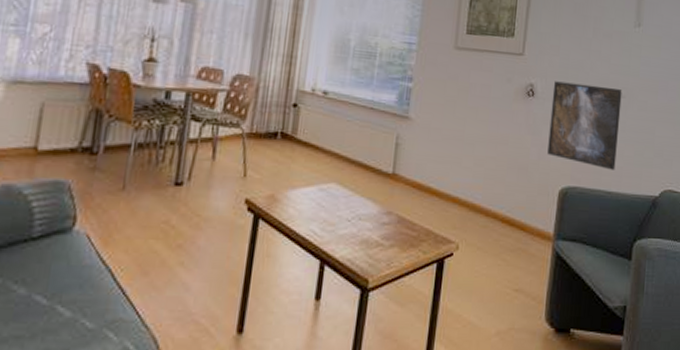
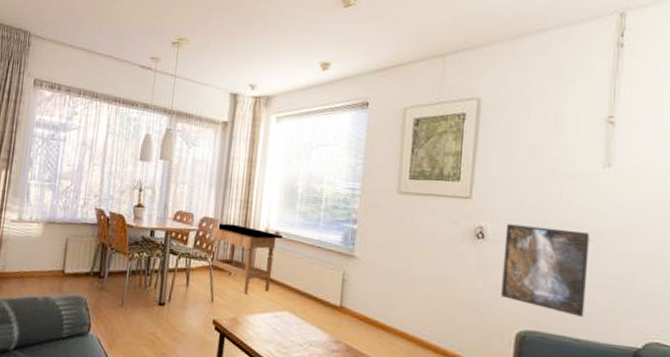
side table: none [241,81,332,165] -> present [209,223,284,294]

